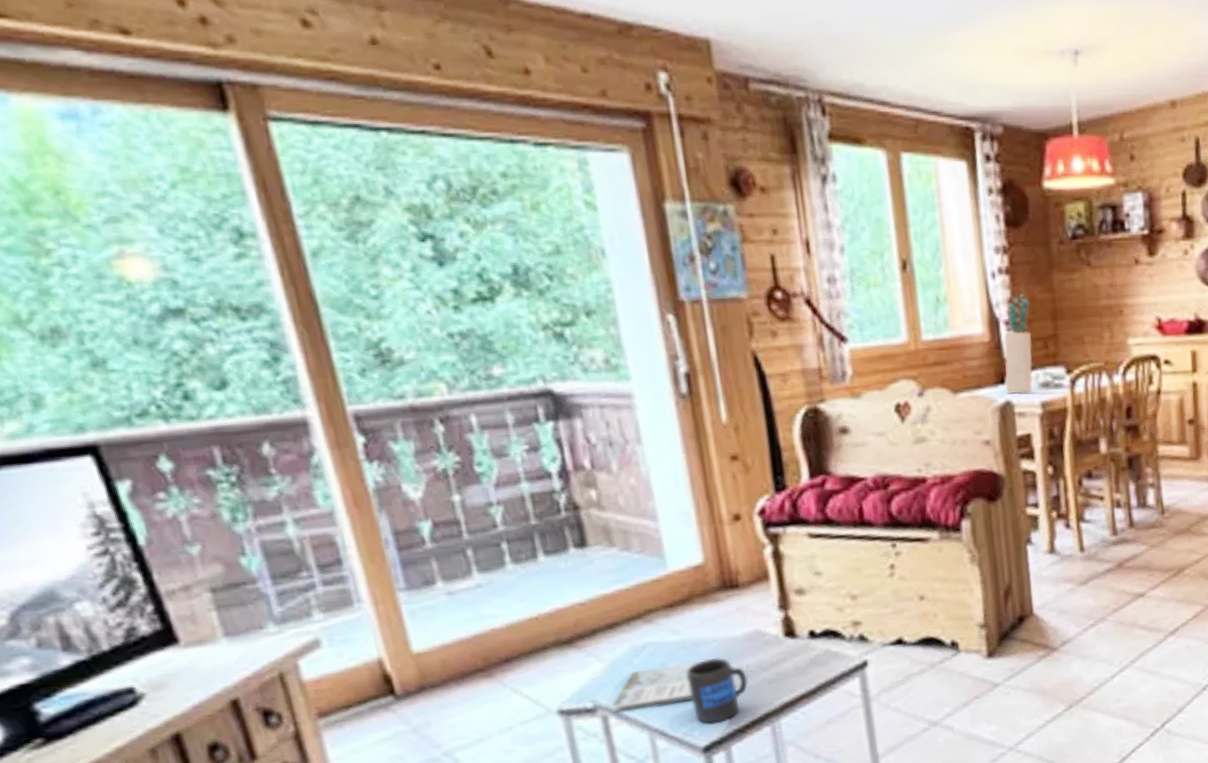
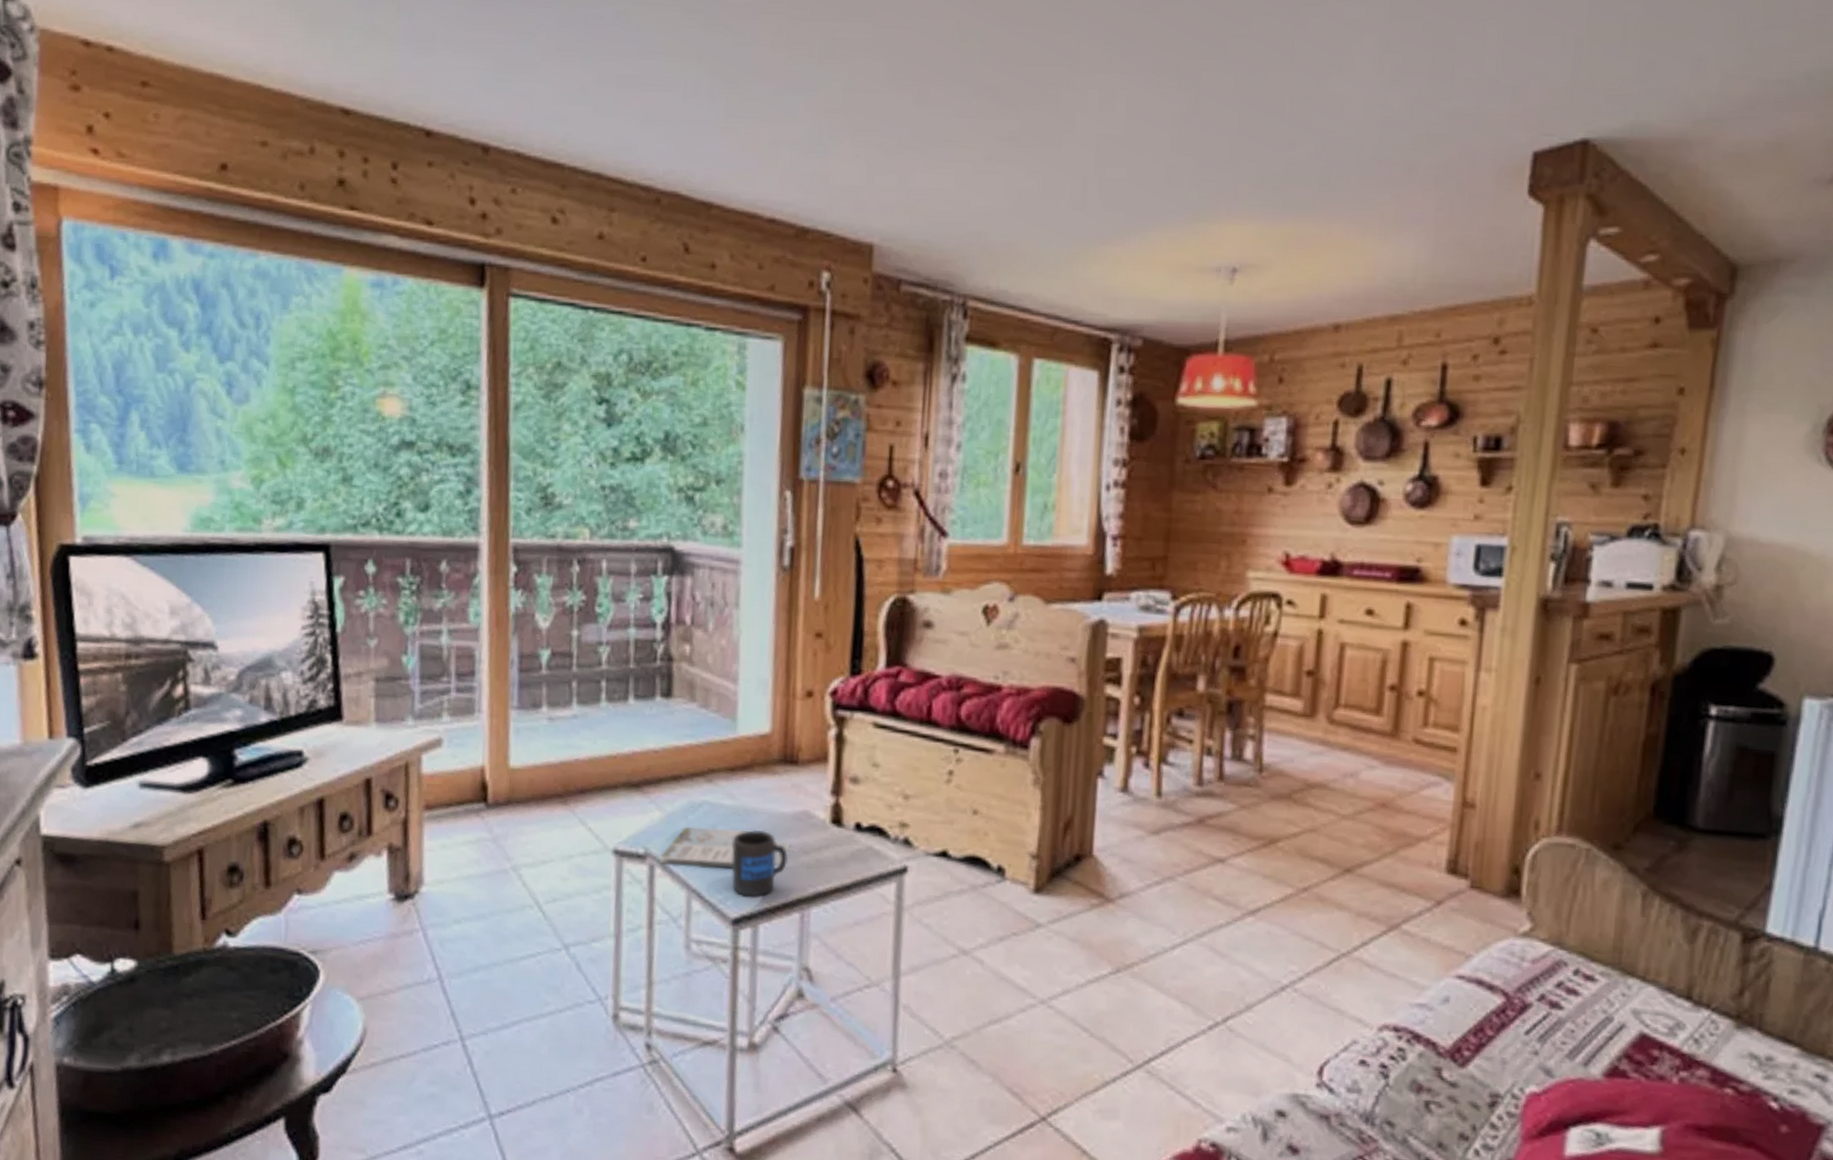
vase: present [1003,288,1033,394] -> none [1101,504,1142,614]

